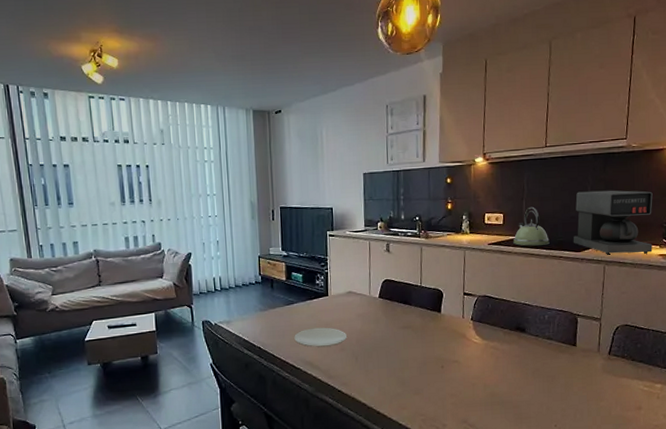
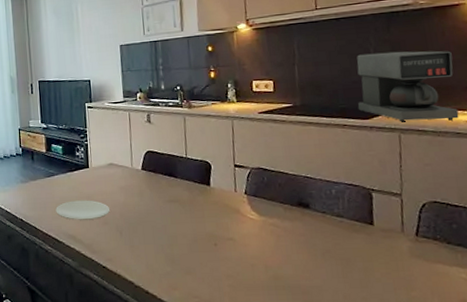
kettle: present [513,206,550,247] -> none [287,72,330,115]

